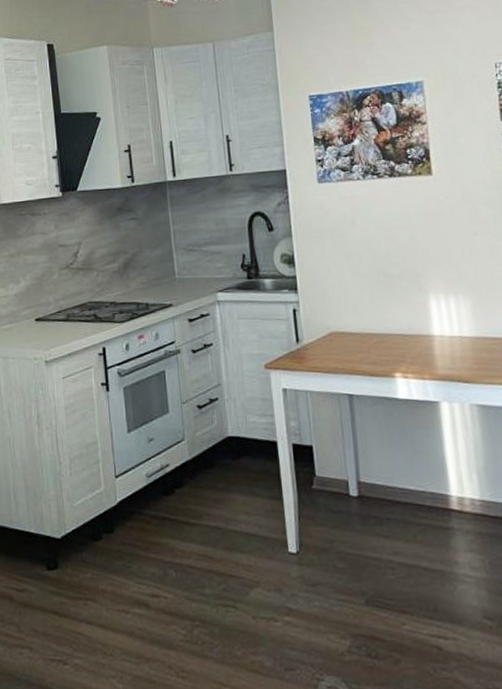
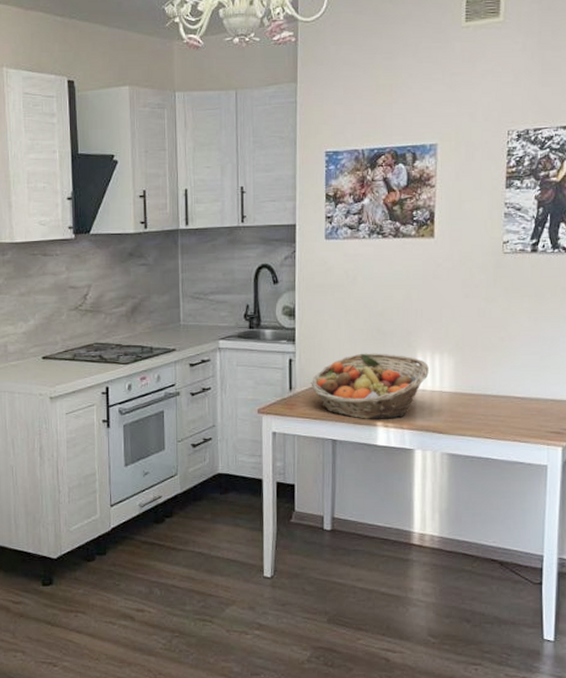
fruit basket: none [318,298,445,371] -> present [311,353,429,419]

